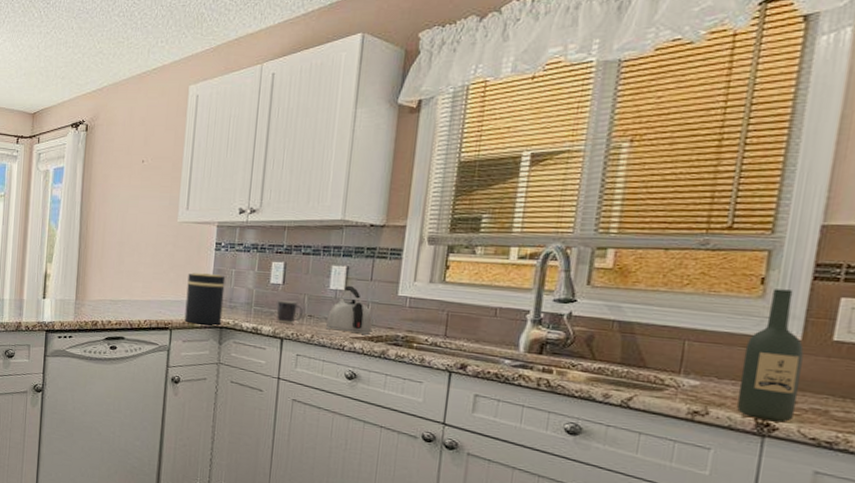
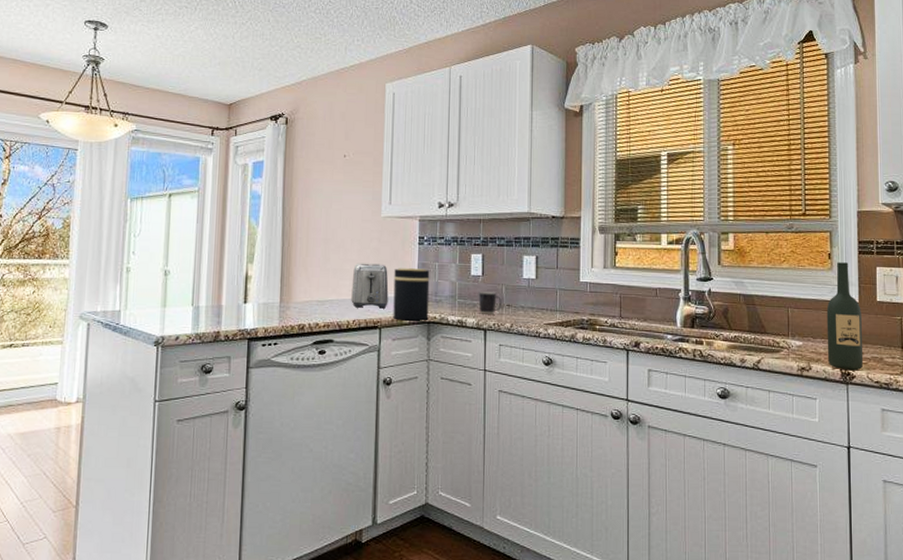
toaster: none [143,266,182,311] -> present [351,263,389,309]
kettle: present [325,285,373,335] -> none [522,274,562,320]

